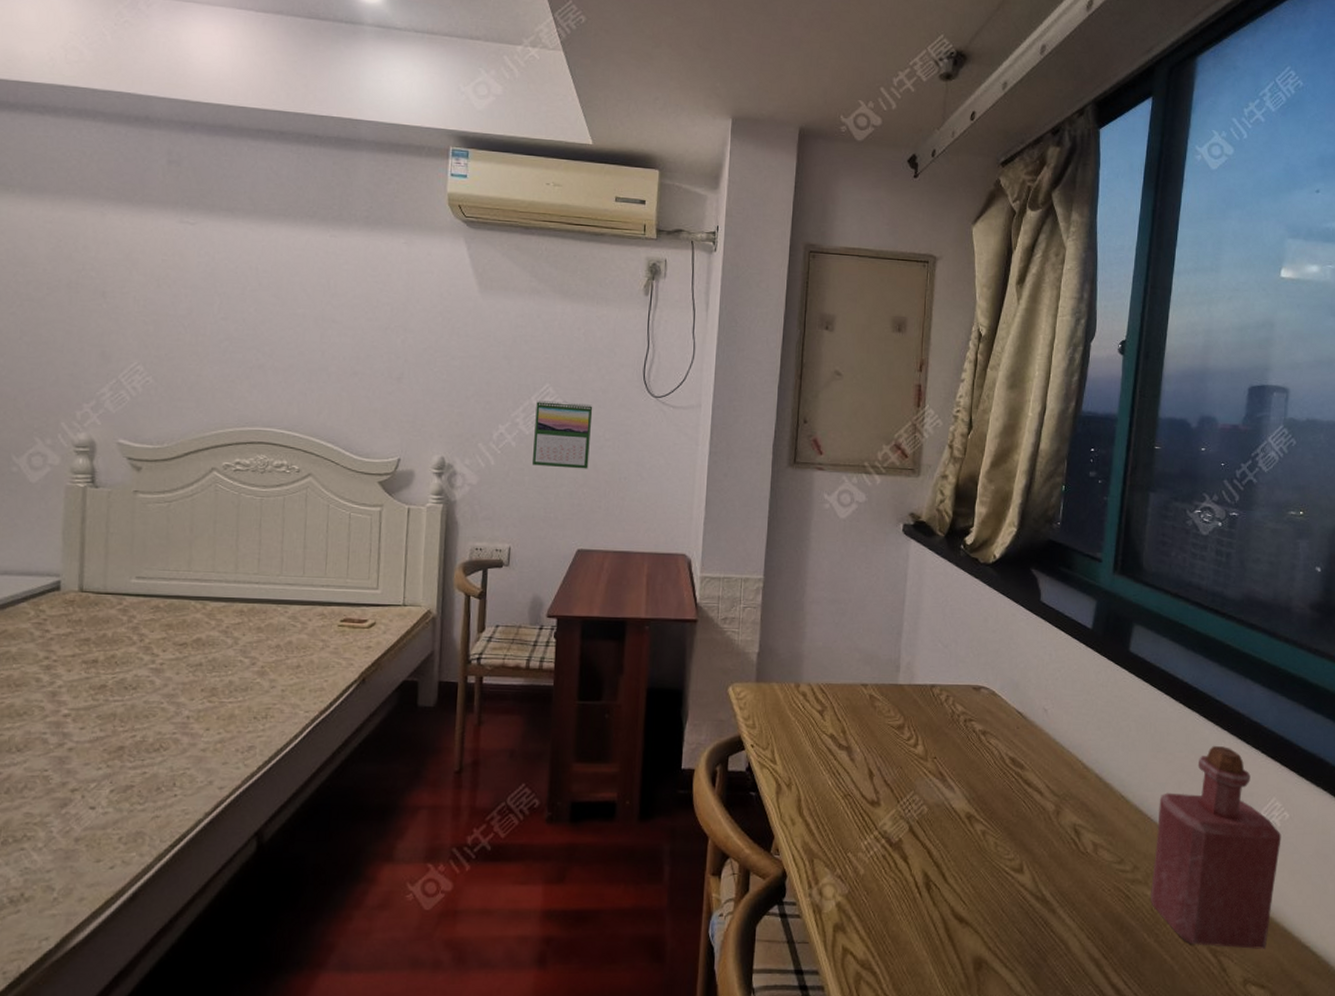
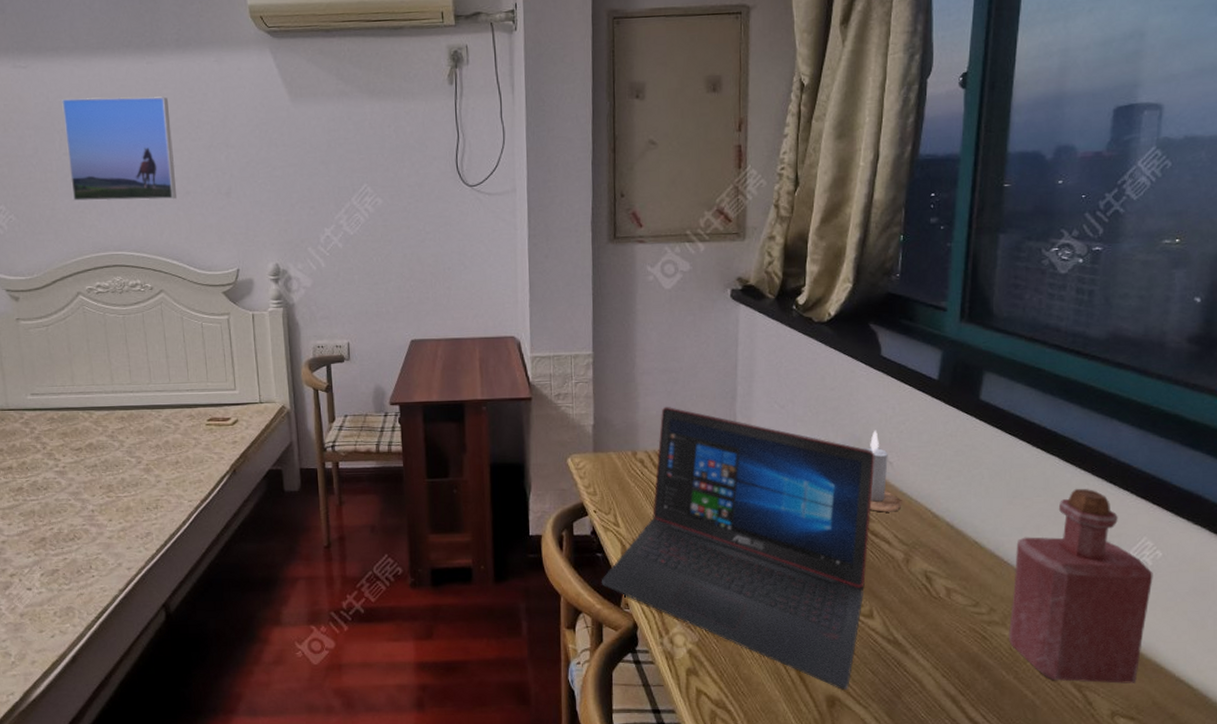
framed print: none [223,260,348,379] -> present [61,96,177,201]
calendar: present [533,400,593,469] -> none [357,198,413,264]
laptop: none [753,638,1031,951] -> present [602,406,875,690]
candle: none [1020,675,1055,761] -> present [862,430,902,512]

